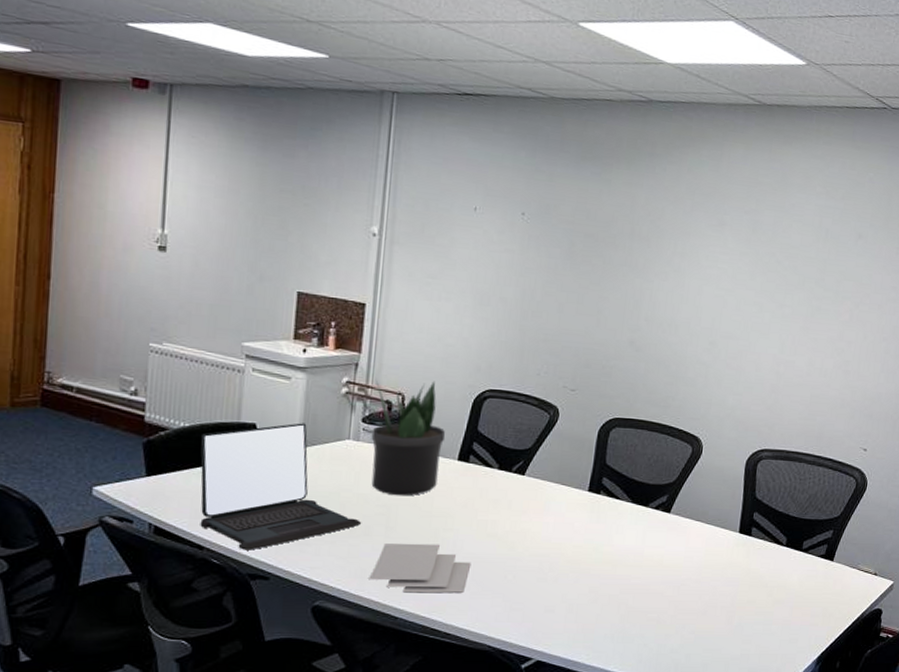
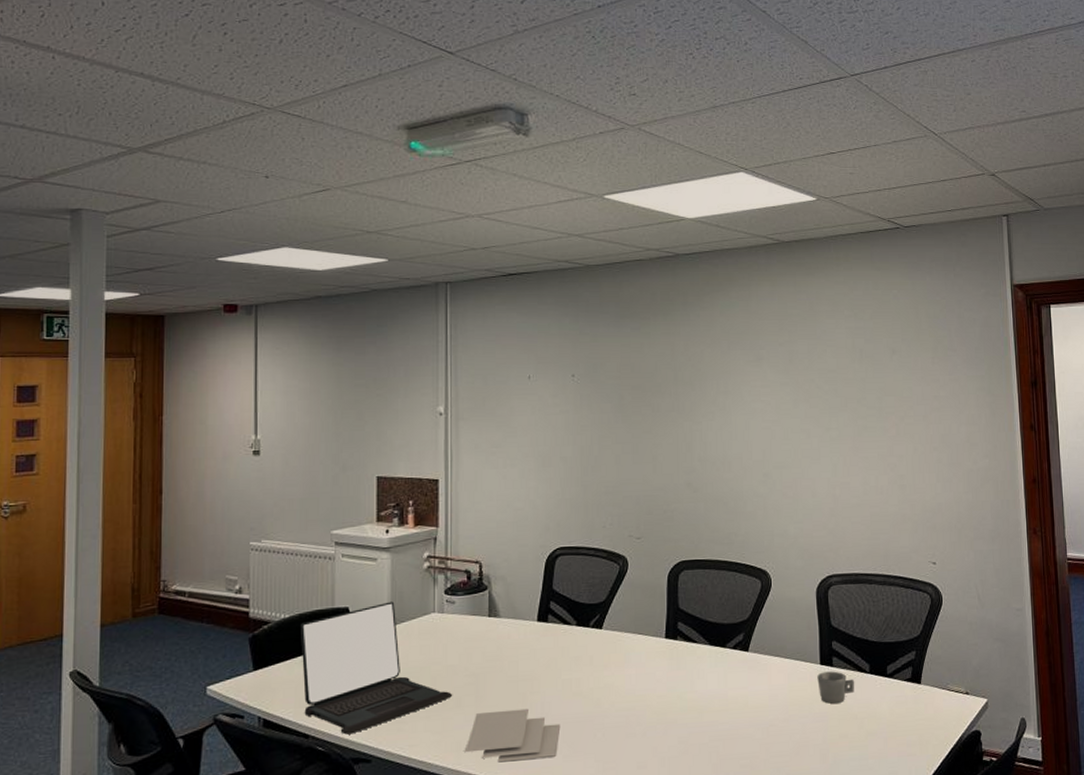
planter: present [371,379,445,495] -> none [453,545,522,663]
cup: none [734,540,771,571] -> present [817,671,855,704]

